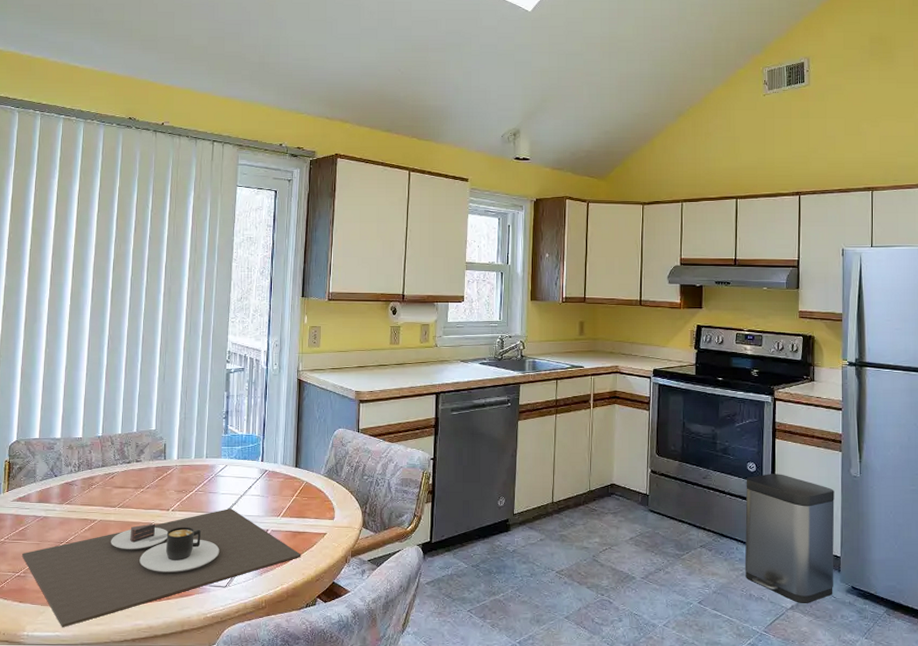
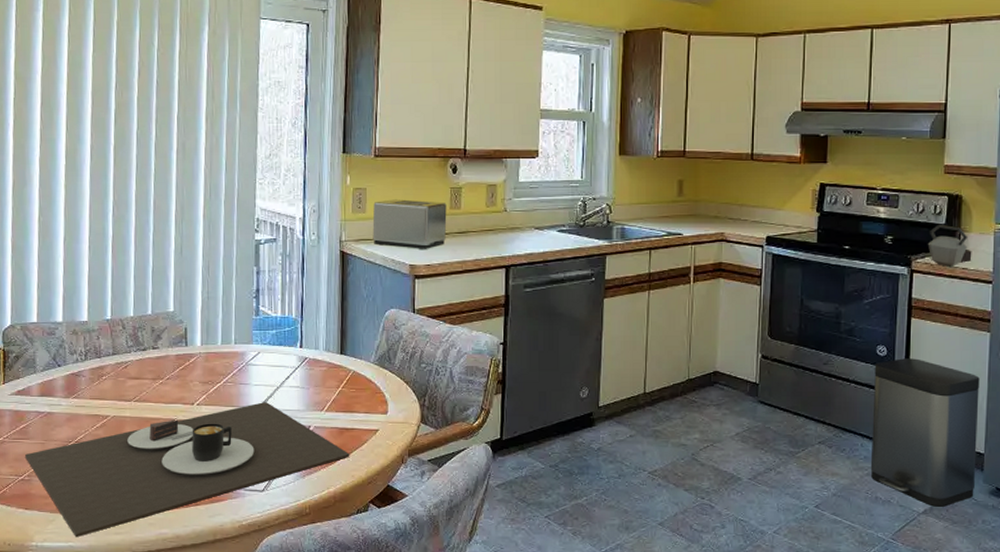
toaster: none [325,336,387,379] -> present [372,199,447,250]
kettle: none [787,360,824,396] -> present [927,224,972,267]

